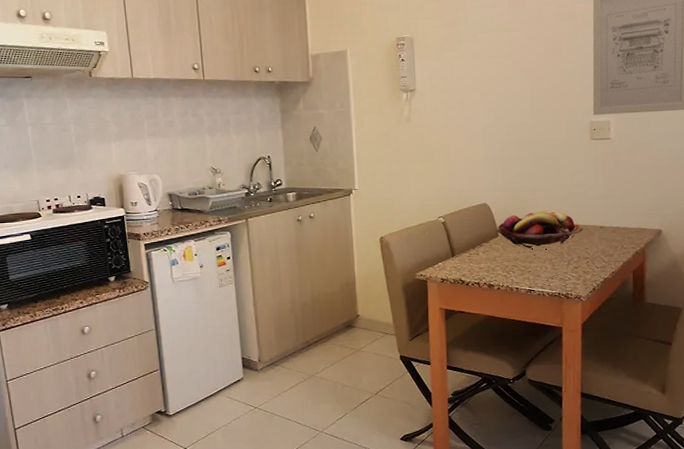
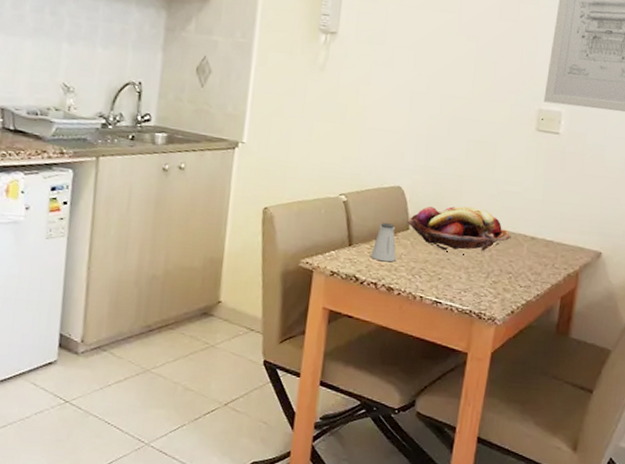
saltshaker: none [471,234,491,265] -> present [371,223,396,262]

